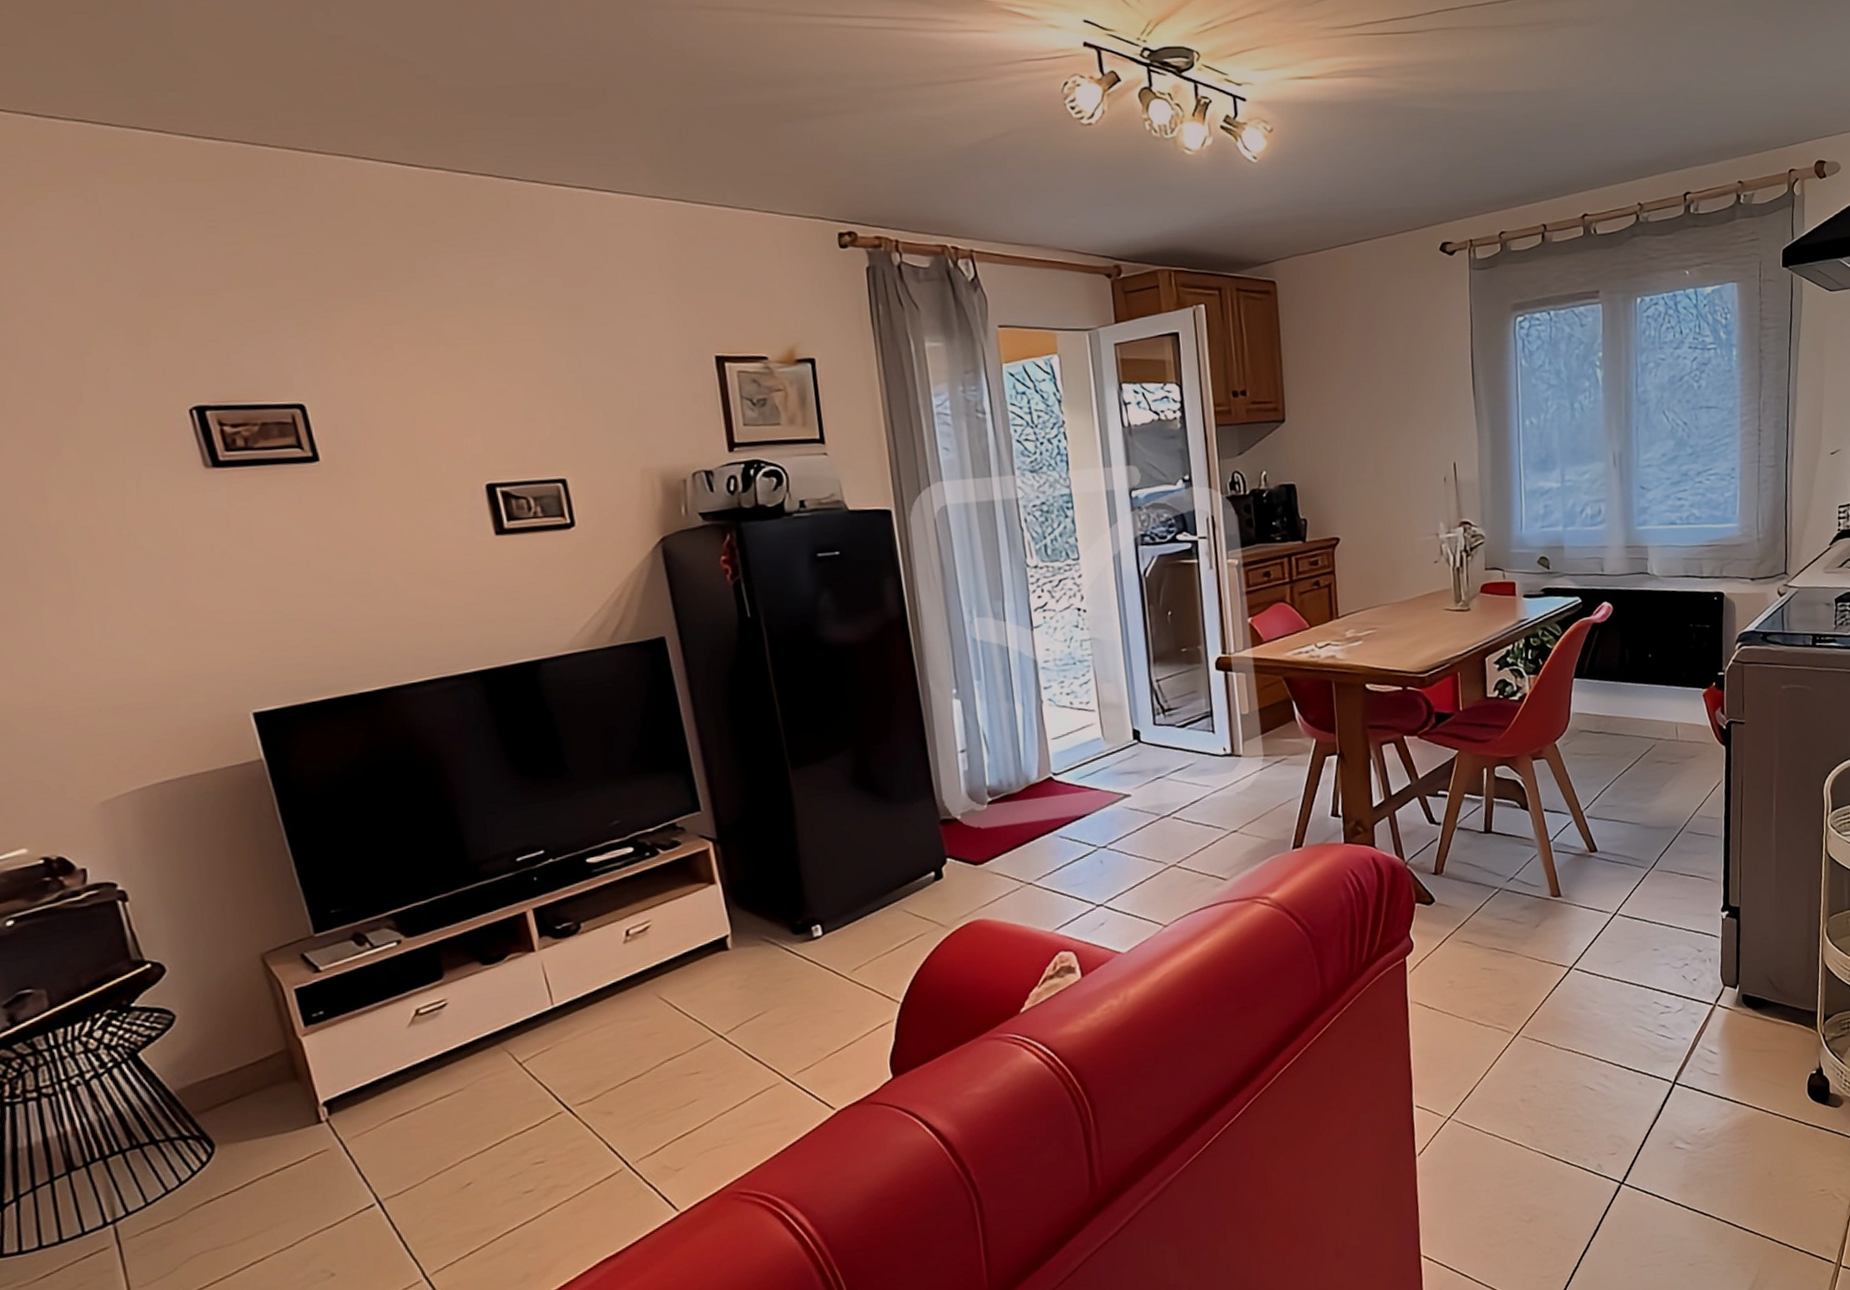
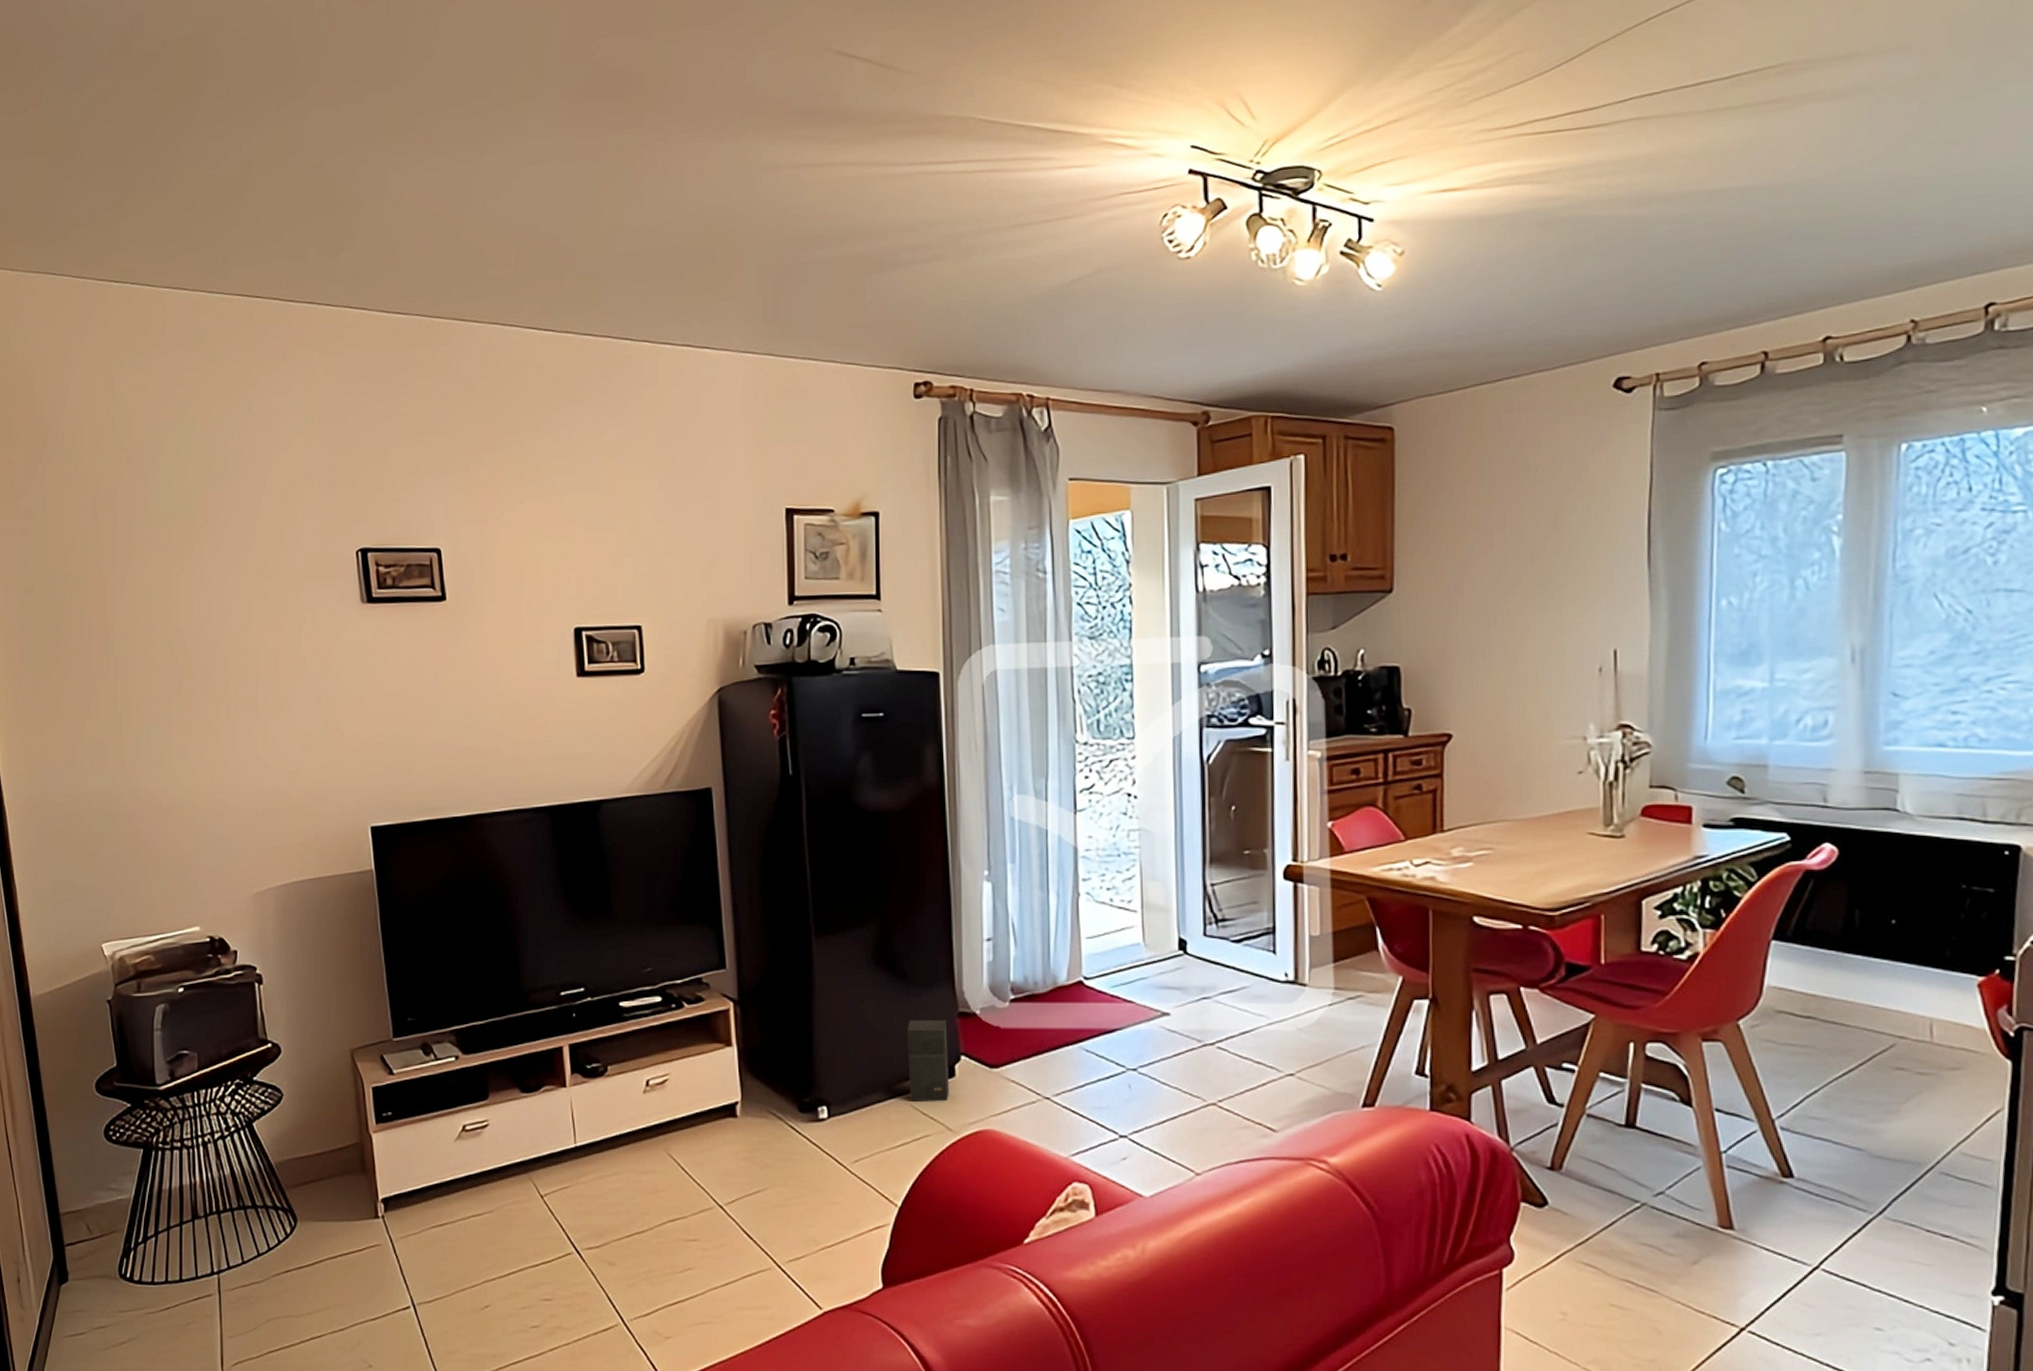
speaker: none [893,829,939,907] -> present [908,1020,949,1102]

